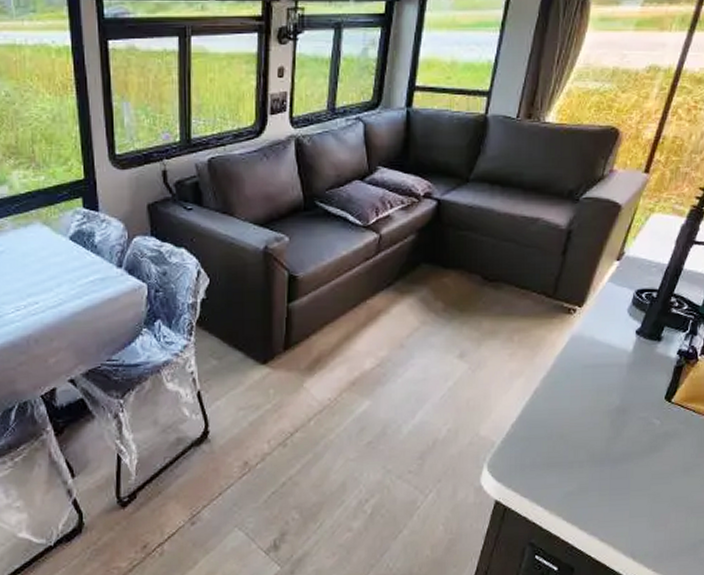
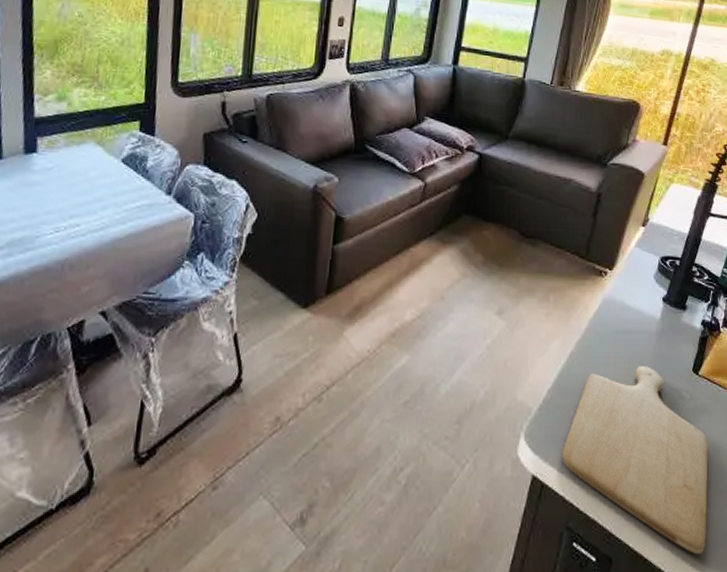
chopping board: none [525,397,678,562] -> present [562,366,709,555]

